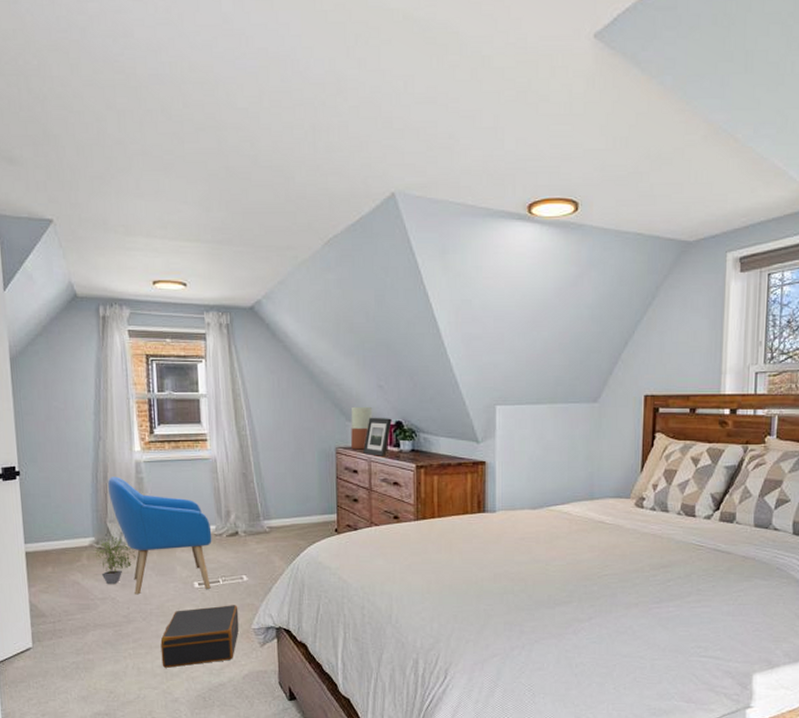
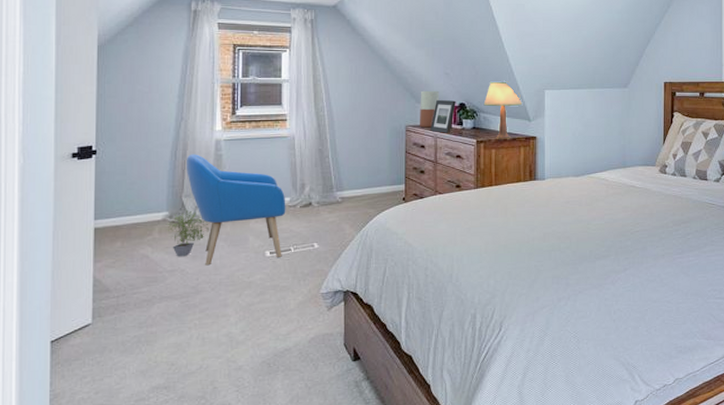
suitcase: present [160,605,239,668] -> none [228,271,308,336]
table lamp: none [423,394,470,464] -> present [483,80,523,139]

